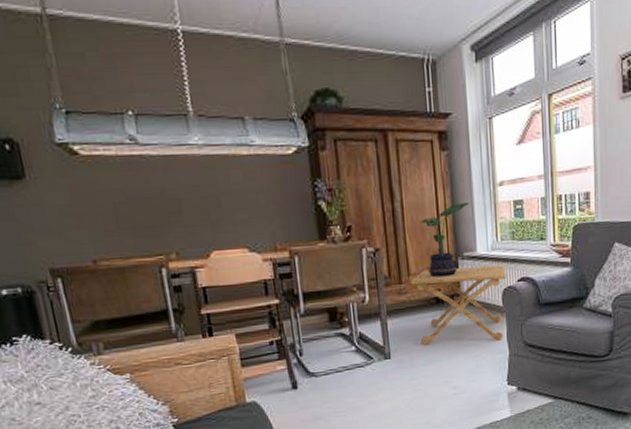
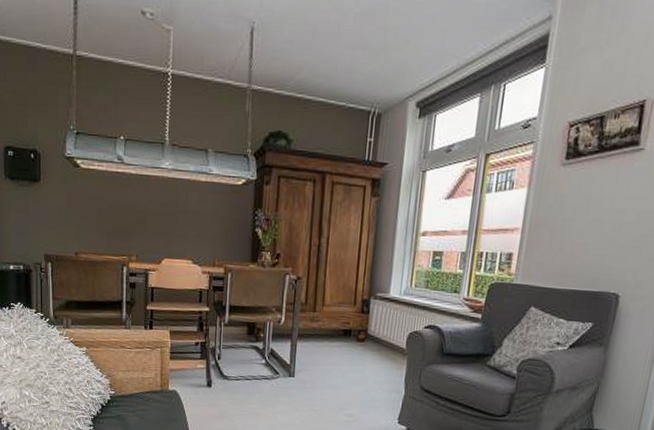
side table: present [411,265,507,345] -> none [323,303,415,381]
potted plant: present [420,203,469,278] -> none [341,247,390,313]

